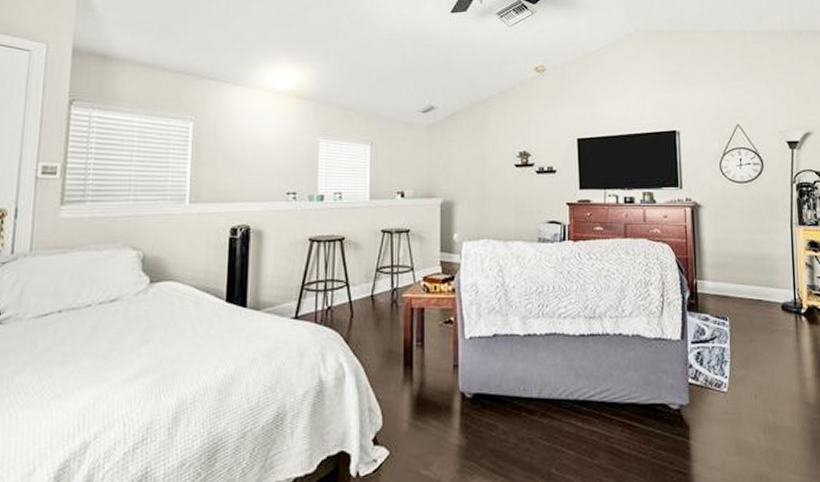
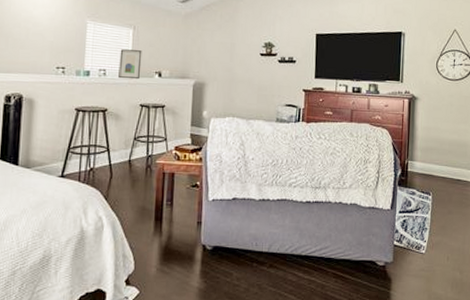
picture frame: none [356,169,382,202] -> present [118,49,142,80]

